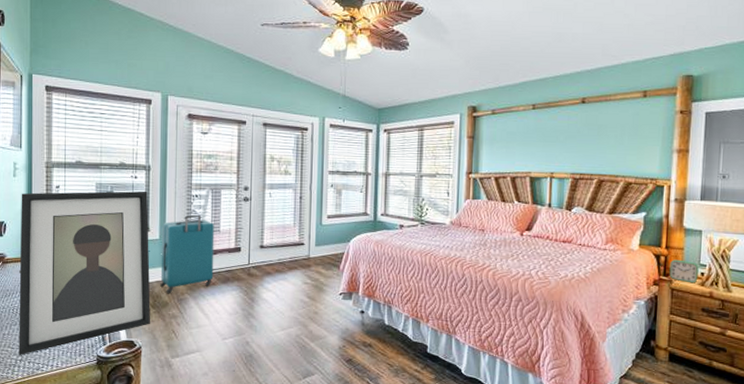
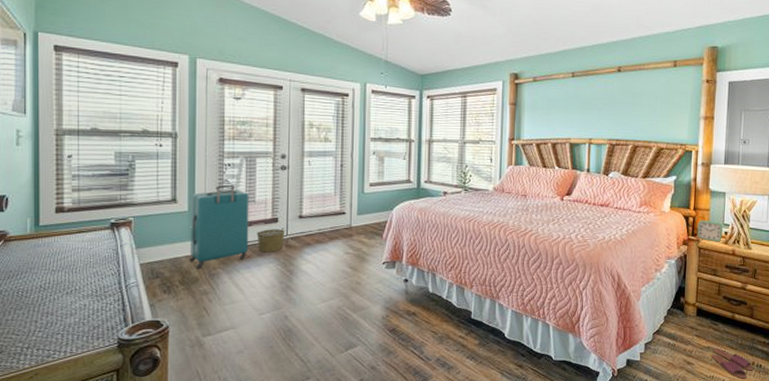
picture frame: present [19,190,151,355] -> none [25,159,179,342]
basket: none [221,256,247,280] -> present [257,227,285,253]

